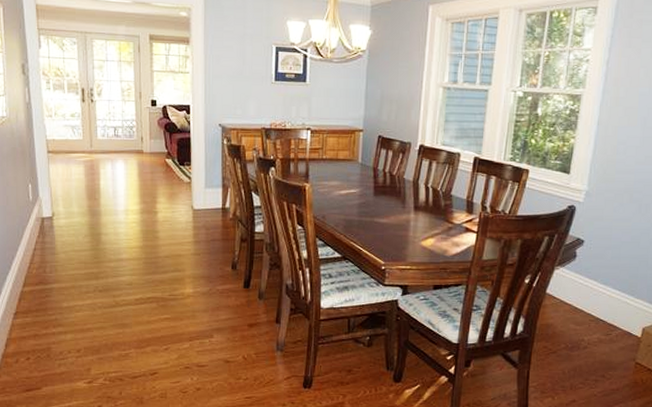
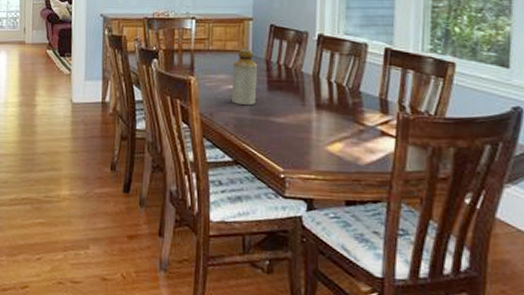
bottle: none [341,158,366,208] -> present [231,49,258,105]

